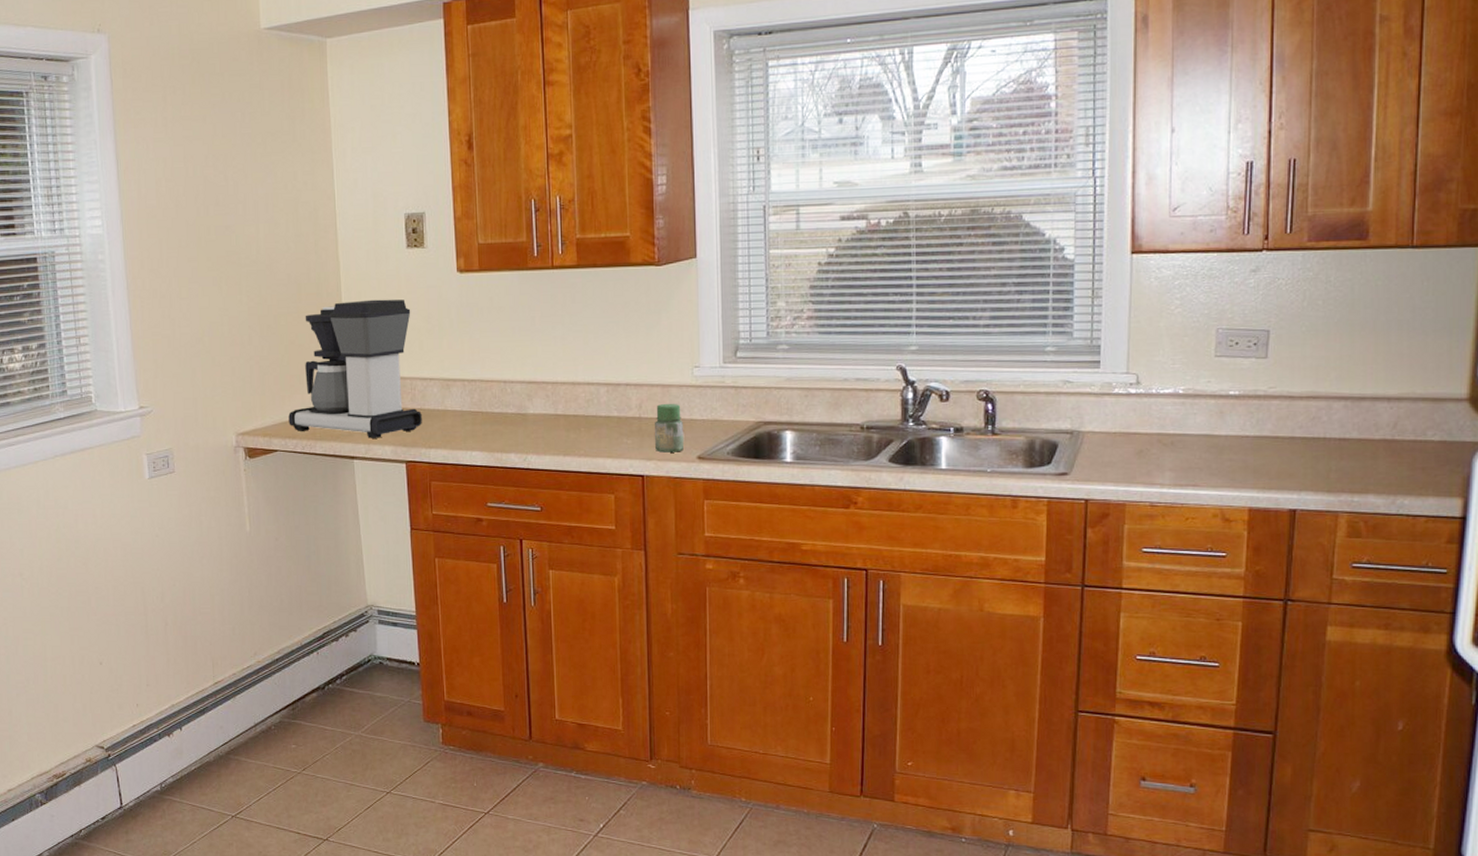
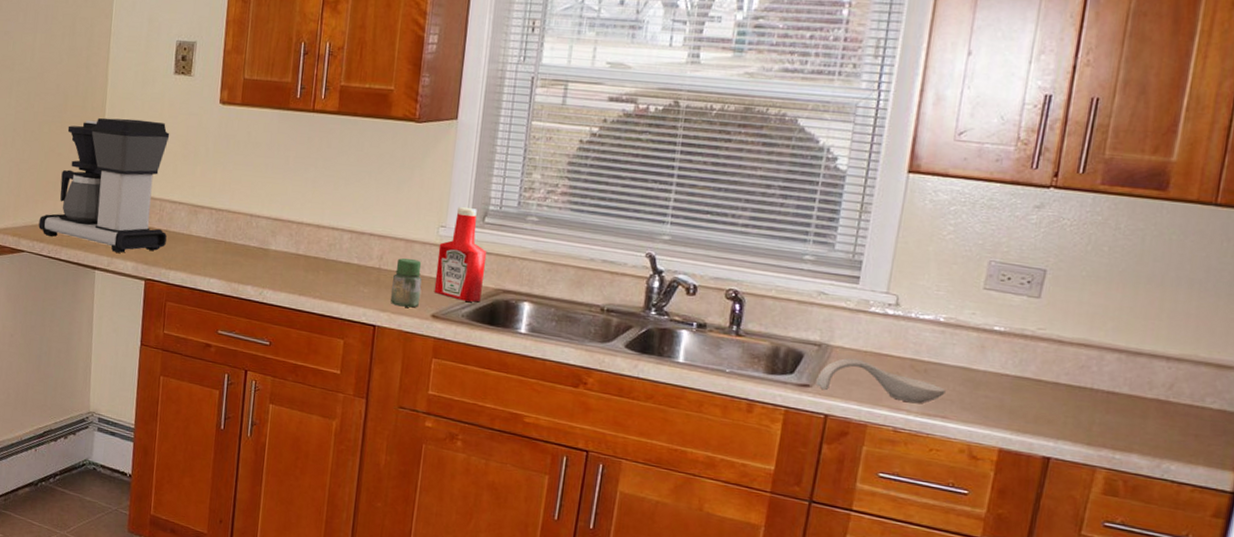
ketchup bottle: none [695,345,744,438] -> present [434,207,487,302]
spoon rest: none [1073,441,1193,476] -> present [816,358,946,404]

